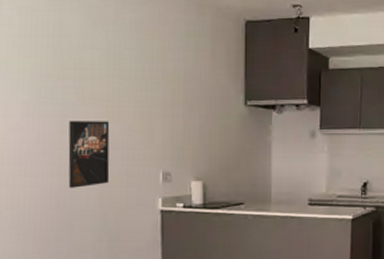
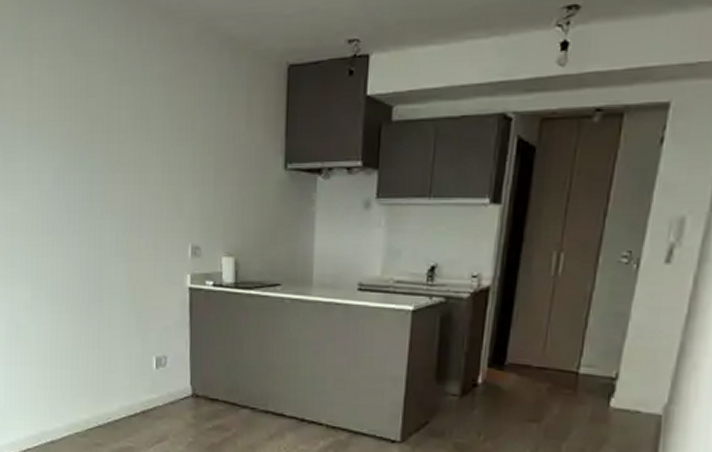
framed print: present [68,120,110,188] -> none [97,188,138,260]

